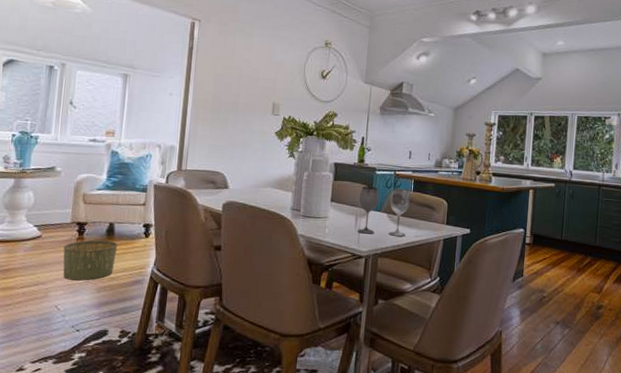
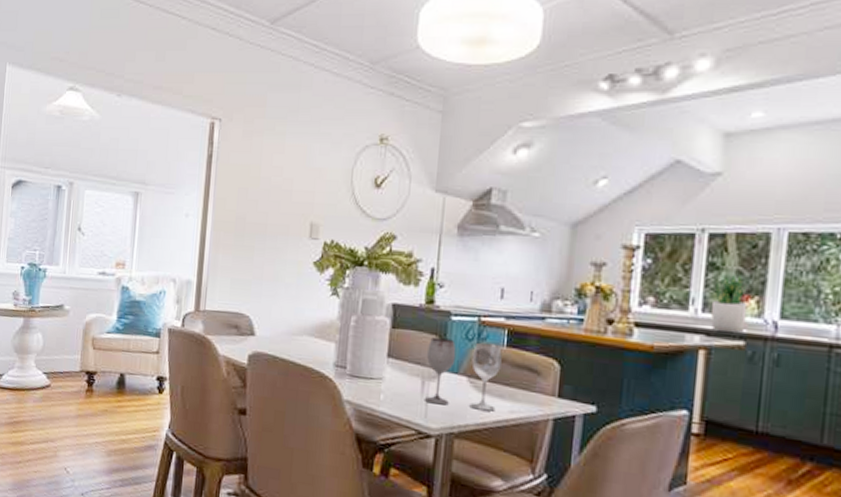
basket: present [63,238,118,281] -> none [72,391,129,441]
planter: none [536,142,556,178] -> present [711,275,748,333]

